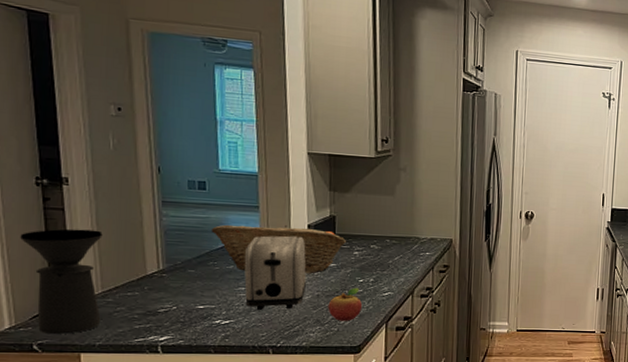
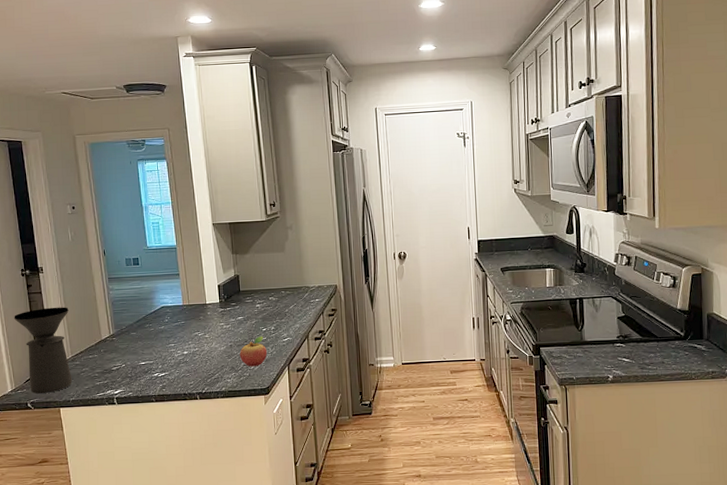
fruit basket: present [211,224,347,274] -> none [145,287,250,330]
toaster: present [244,235,307,310] -> none [171,296,221,362]

